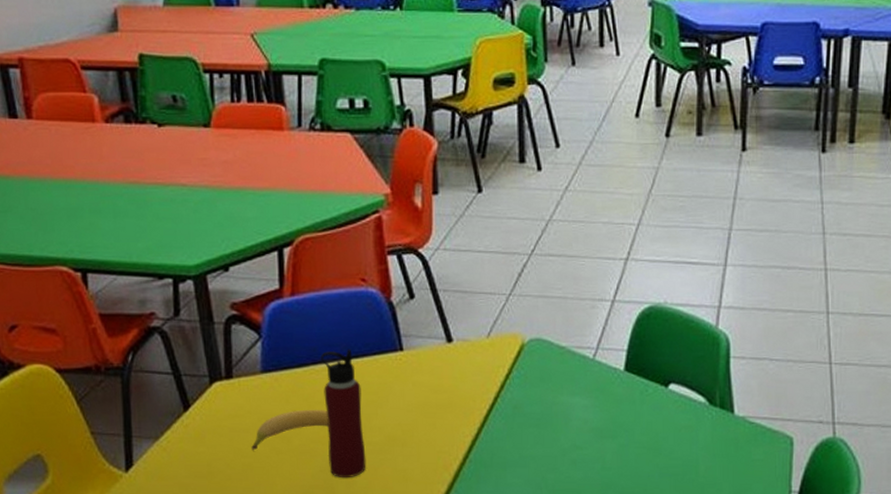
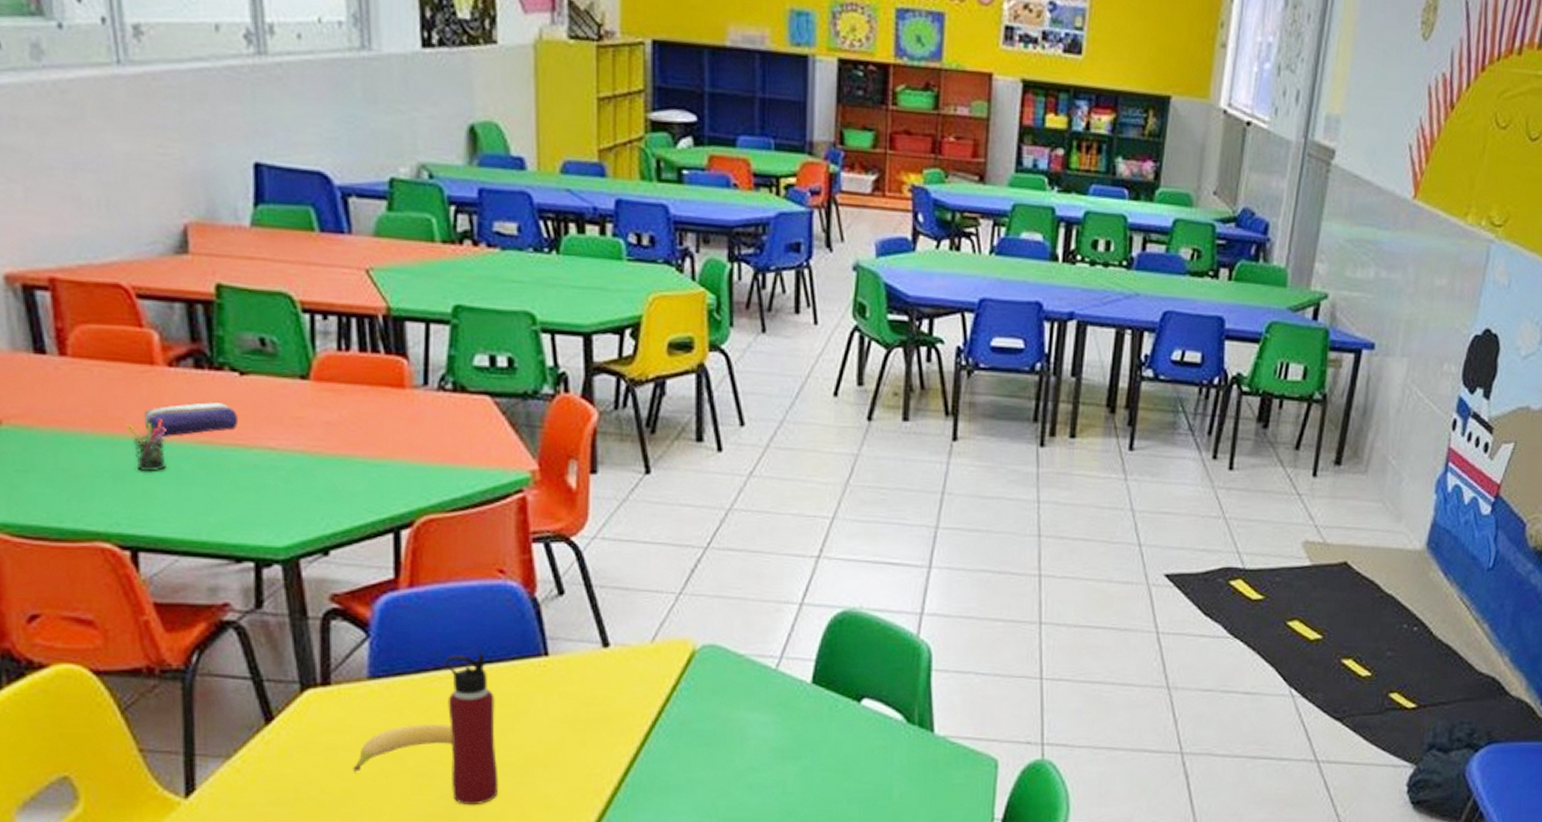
pen holder: none [76,165,106,209] -> present [126,419,167,472]
pencil case: none [88,150,158,180] -> present [144,402,239,437]

